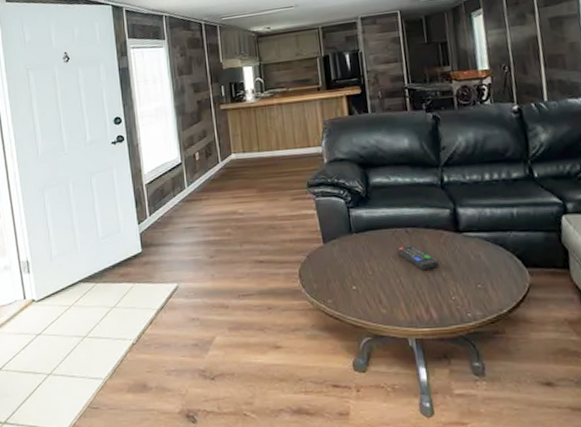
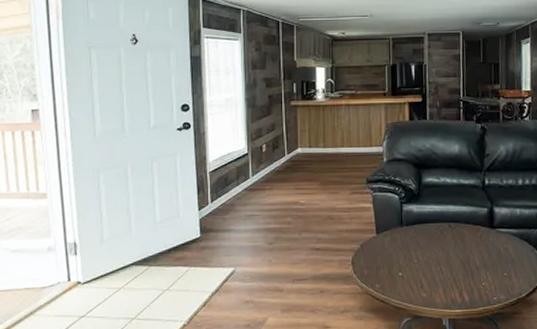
remote control: present [397,244,439,271] -> none [440,237,474,260]

